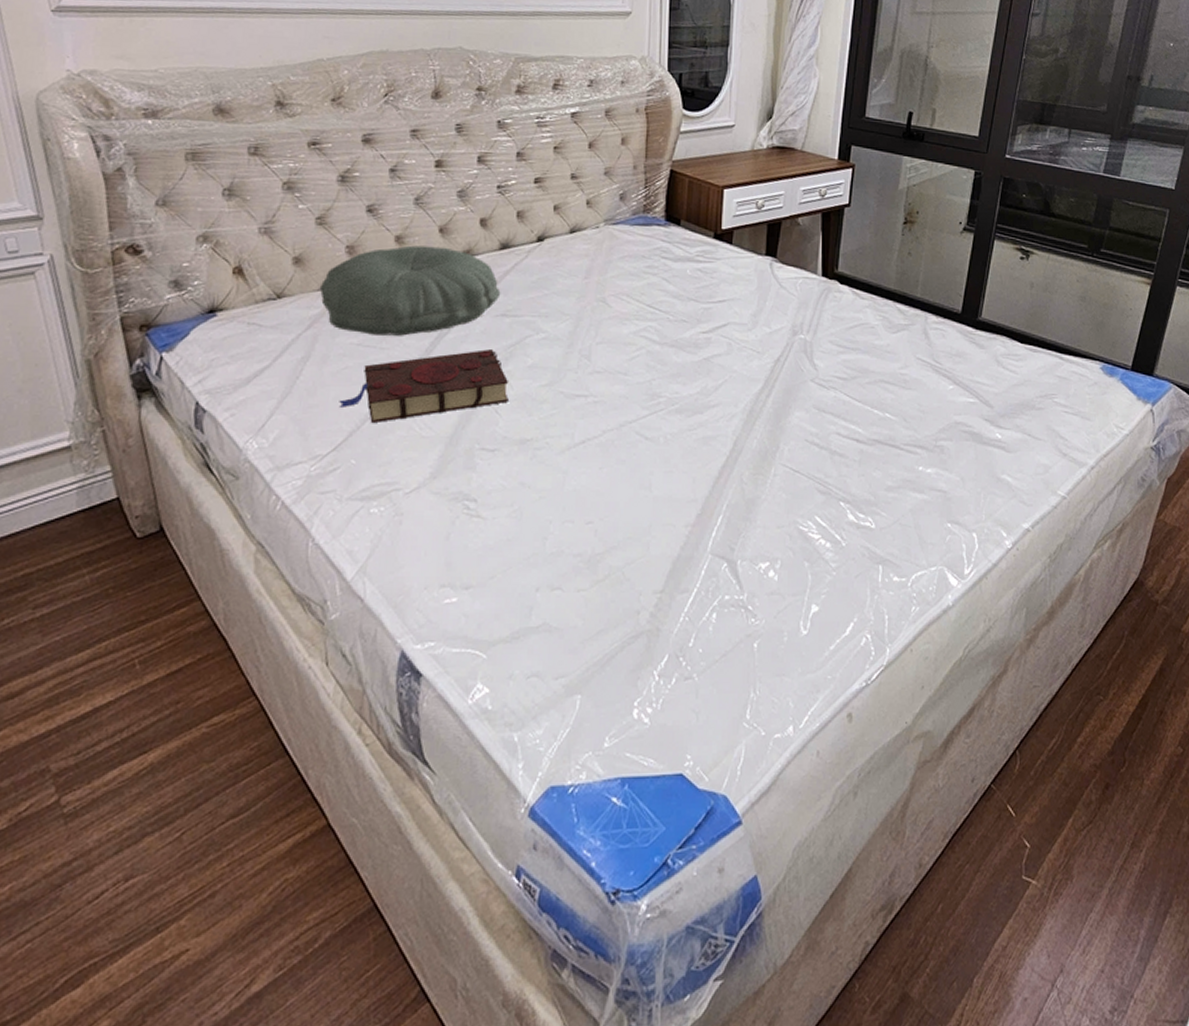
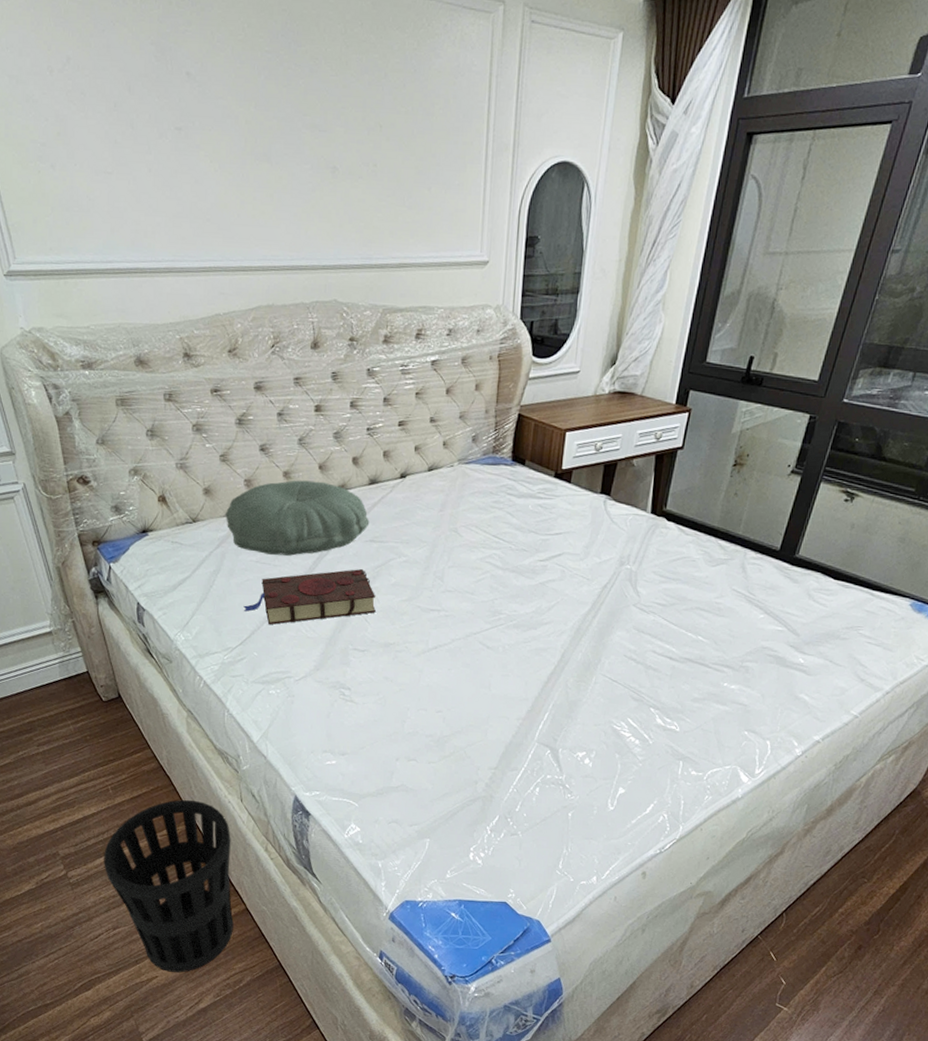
wastebasket: none [118,669,310,940] -> present [104,799,234,973]

